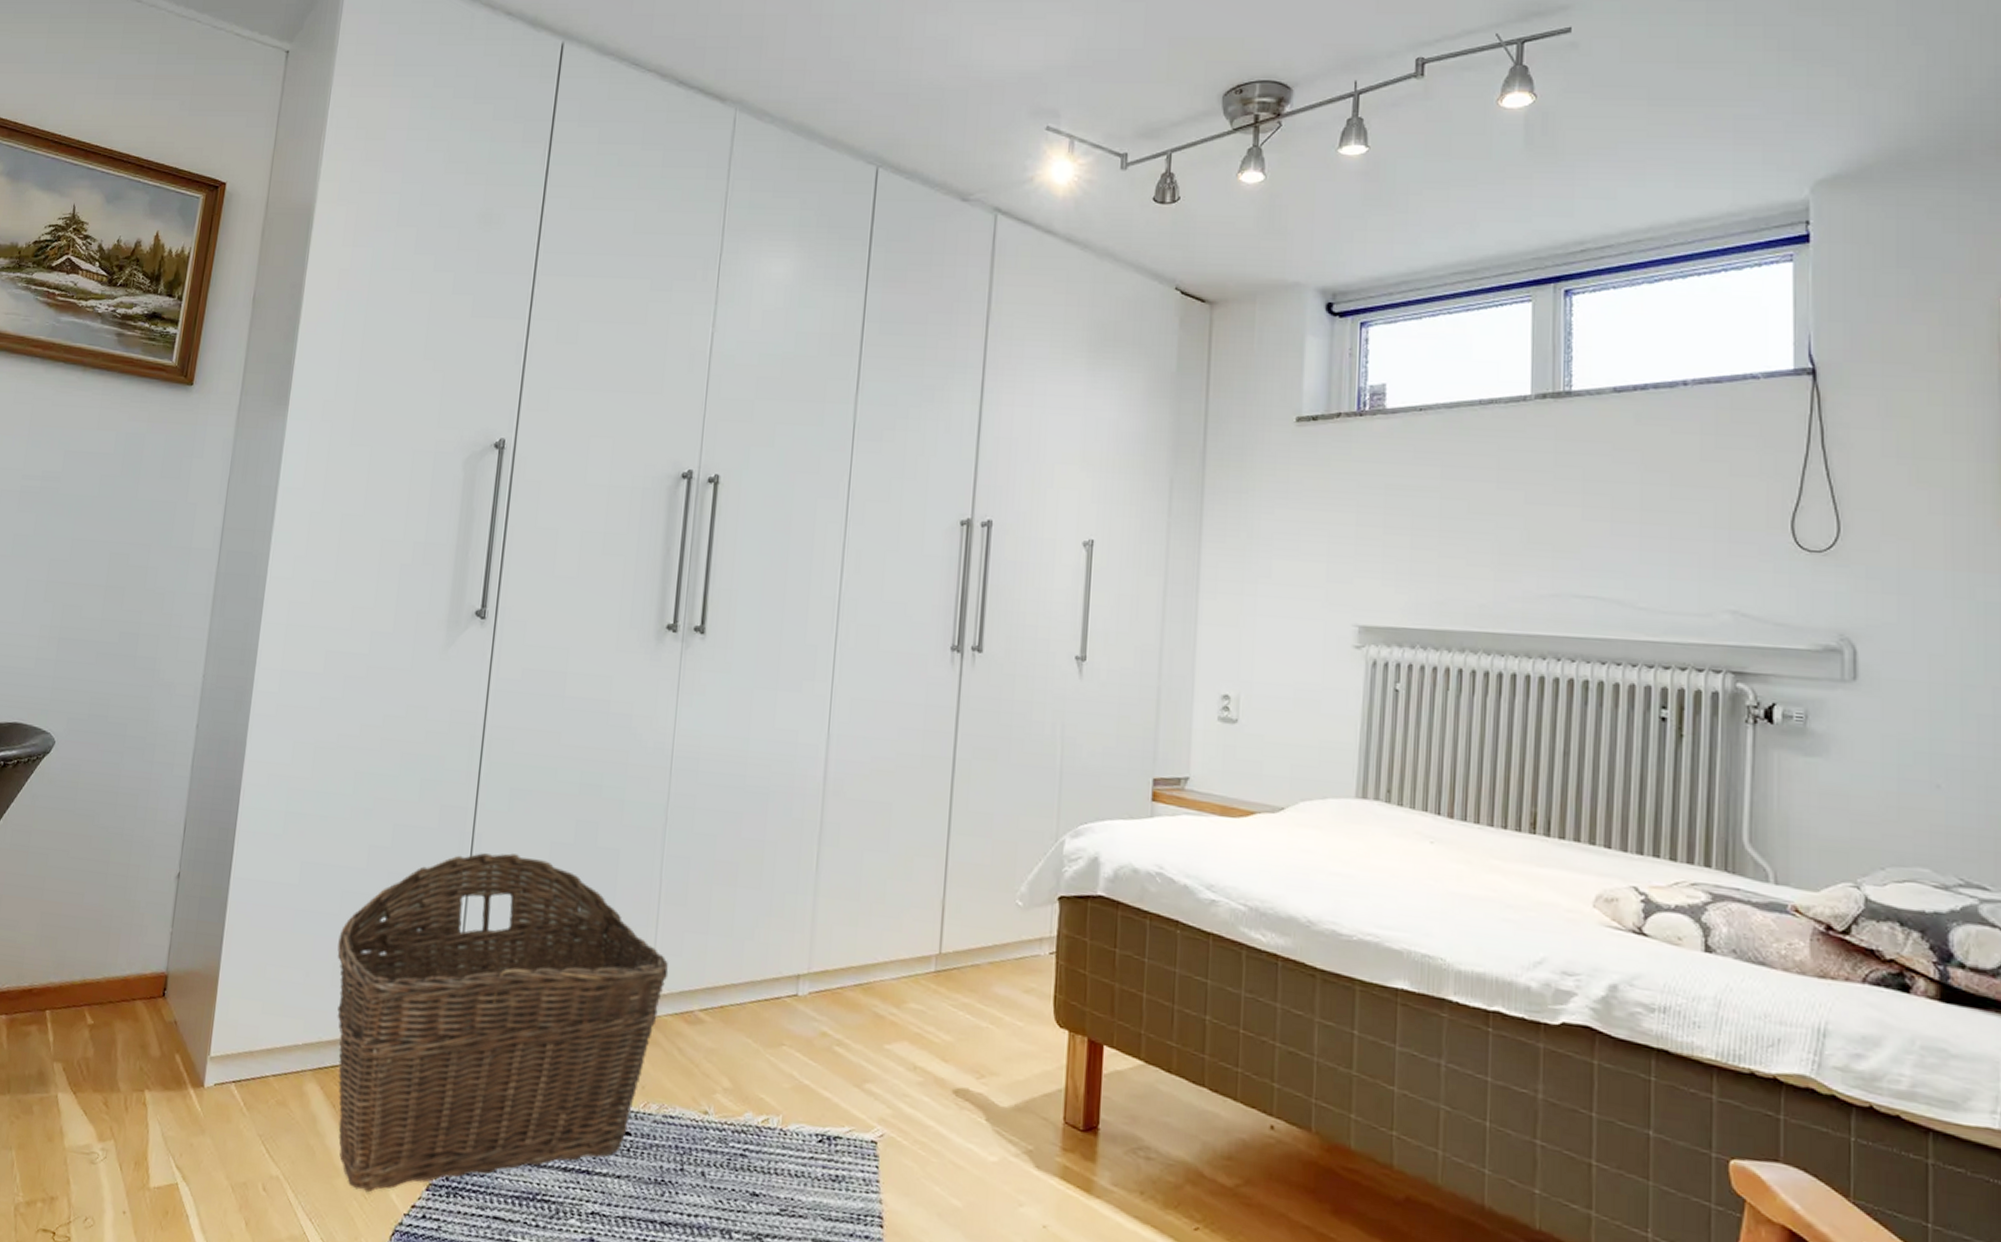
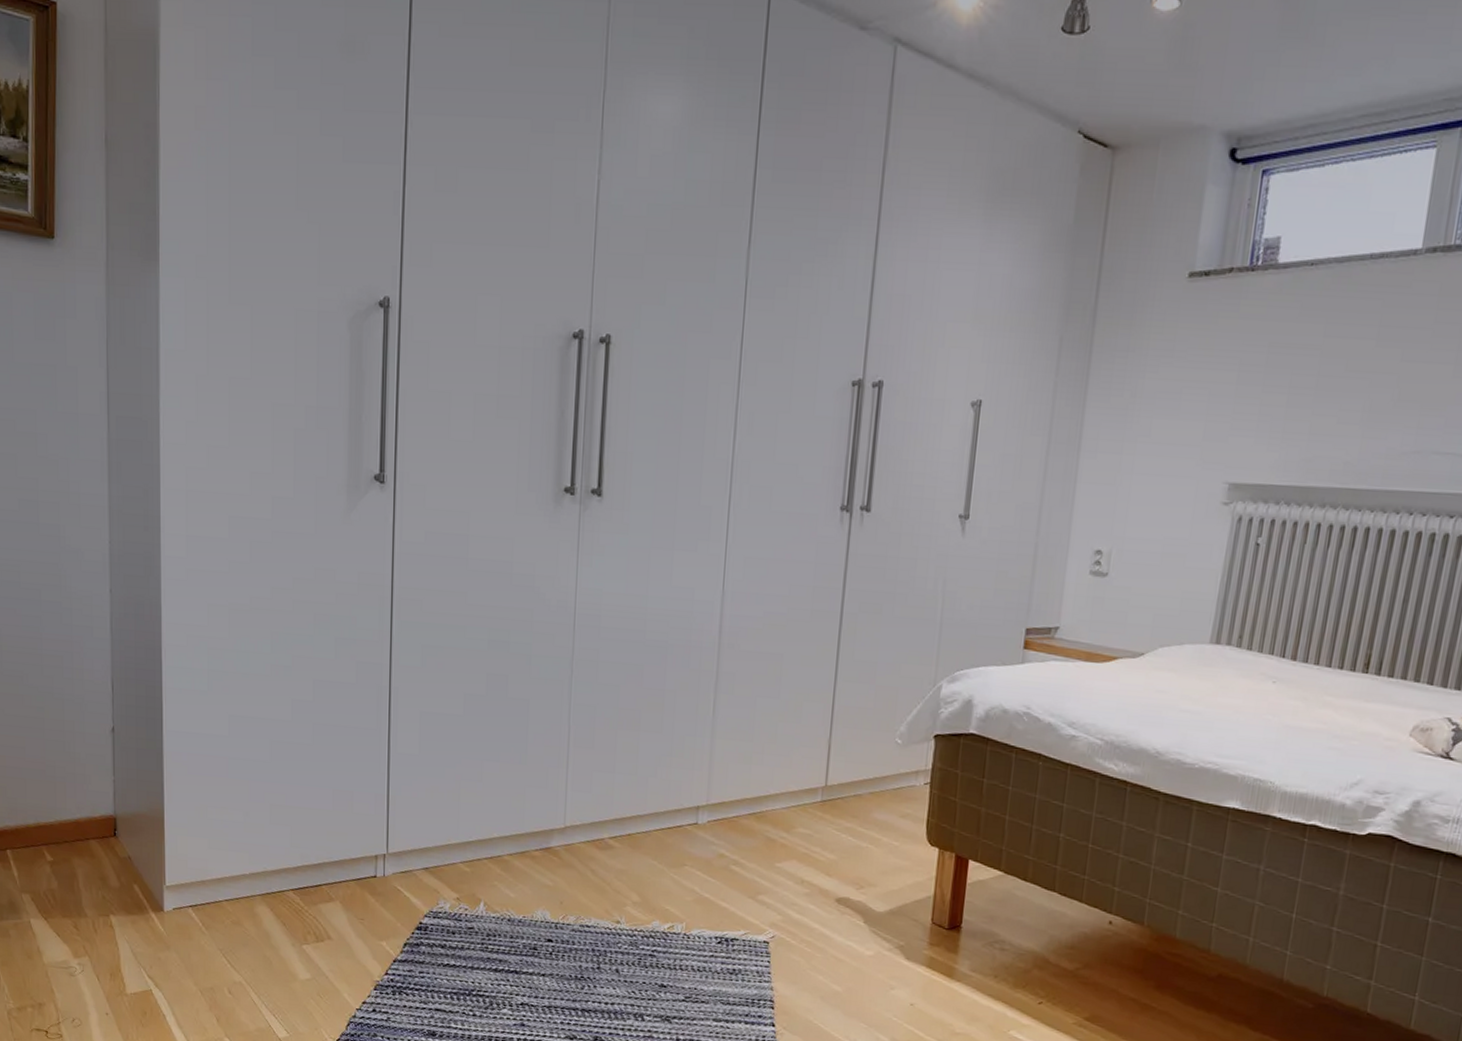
wicker basket: present [337,853,669,1193] -> none [272,704,580,993]

